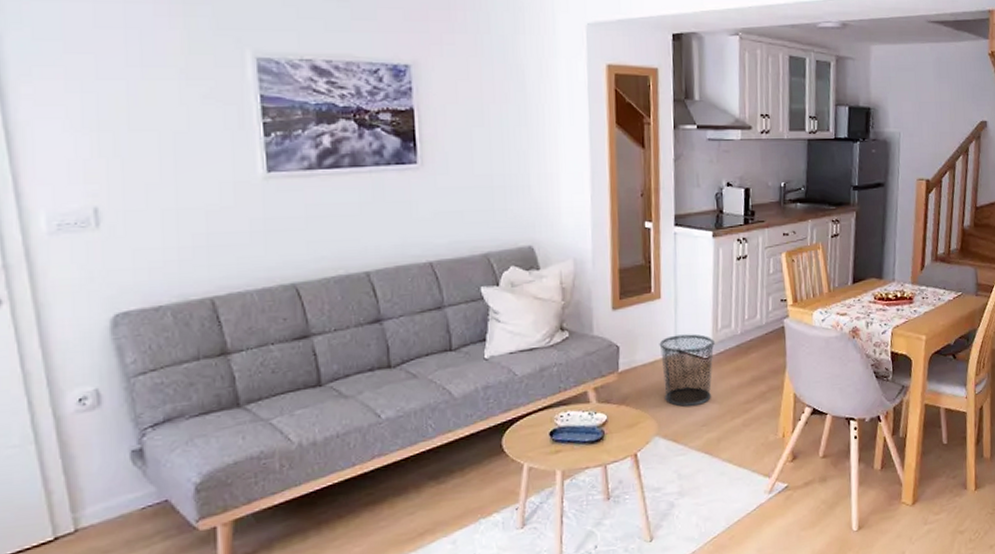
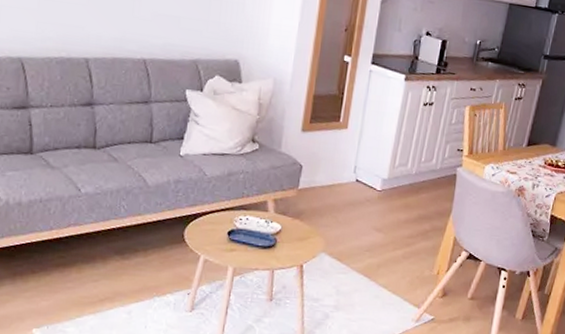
waste bin: present [659,334,715,407] -> none [336,164,390,232]

